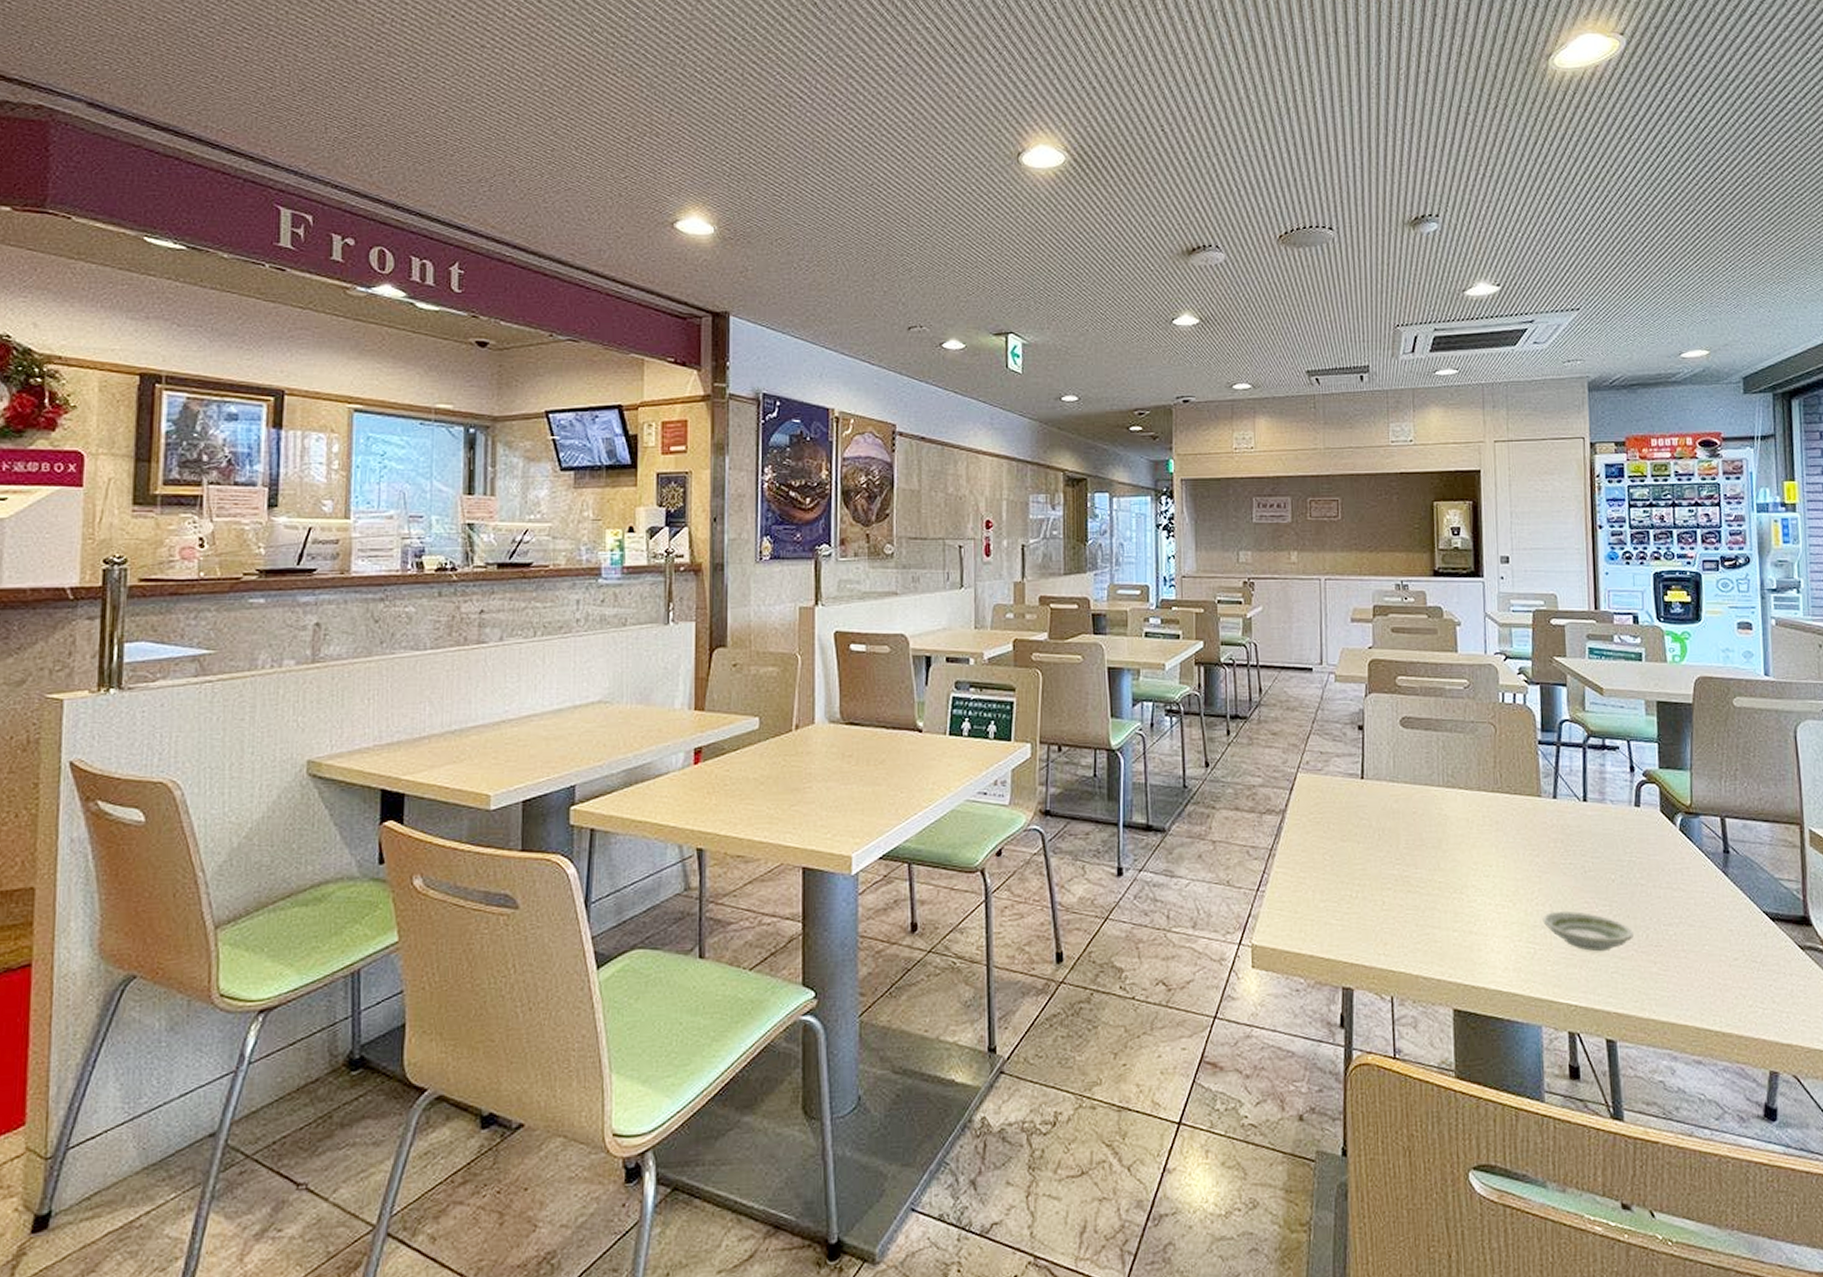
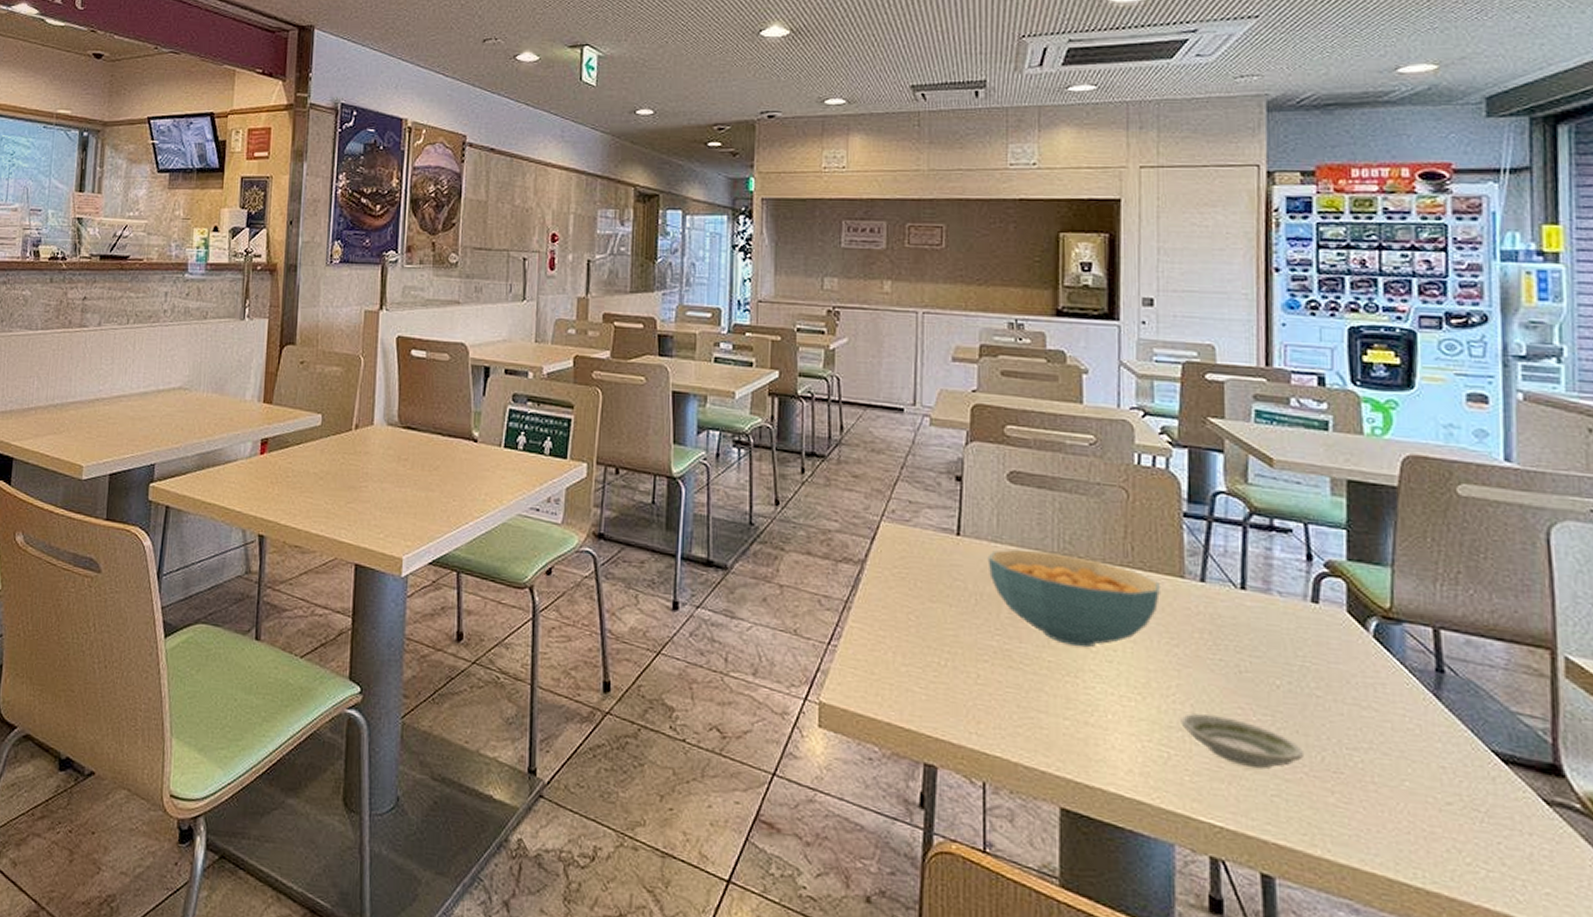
cereal bowl: none [1387,785,1523,867] -> present [987,549,1160,648]

